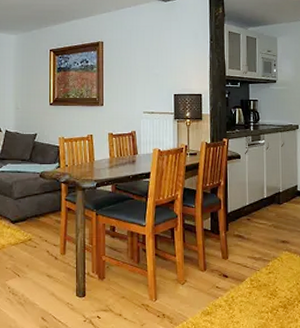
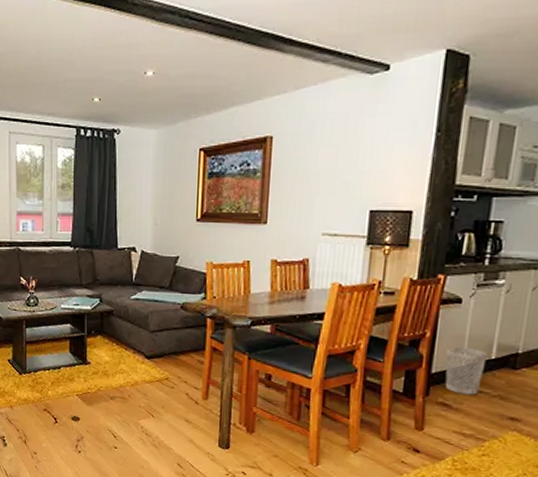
wastebasket: none [236,191,262,227] -> present [445,346,488,395]

